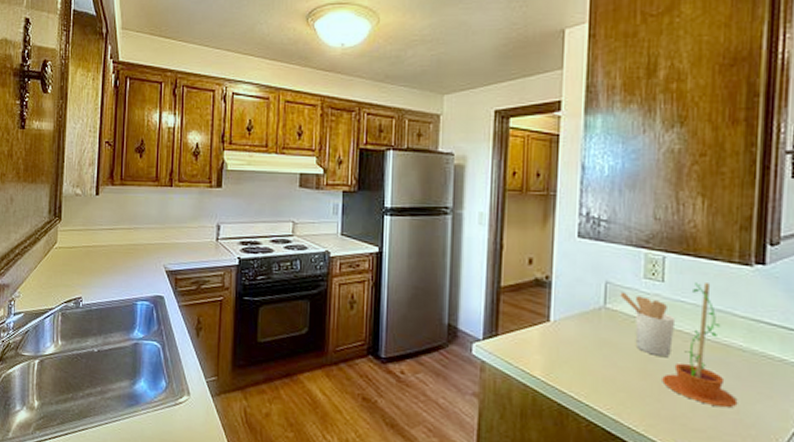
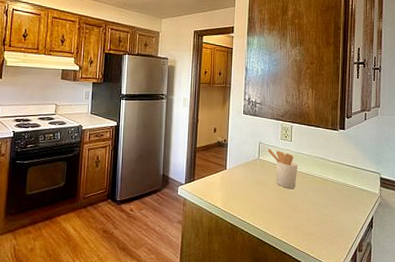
flower pot: present [662,282,738,408] -> none [291,141,332,219]

